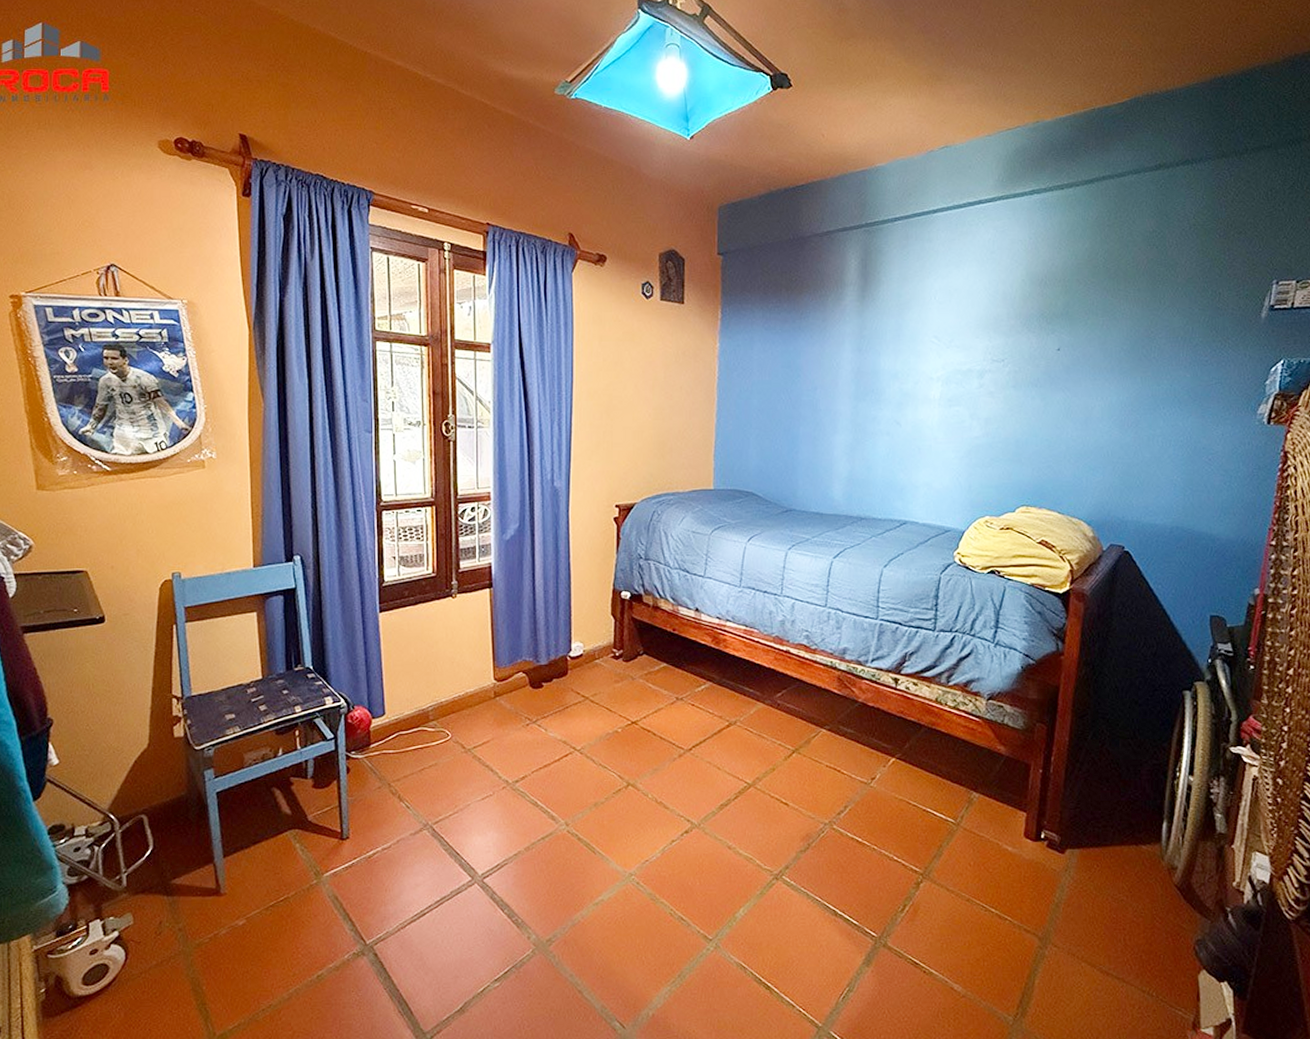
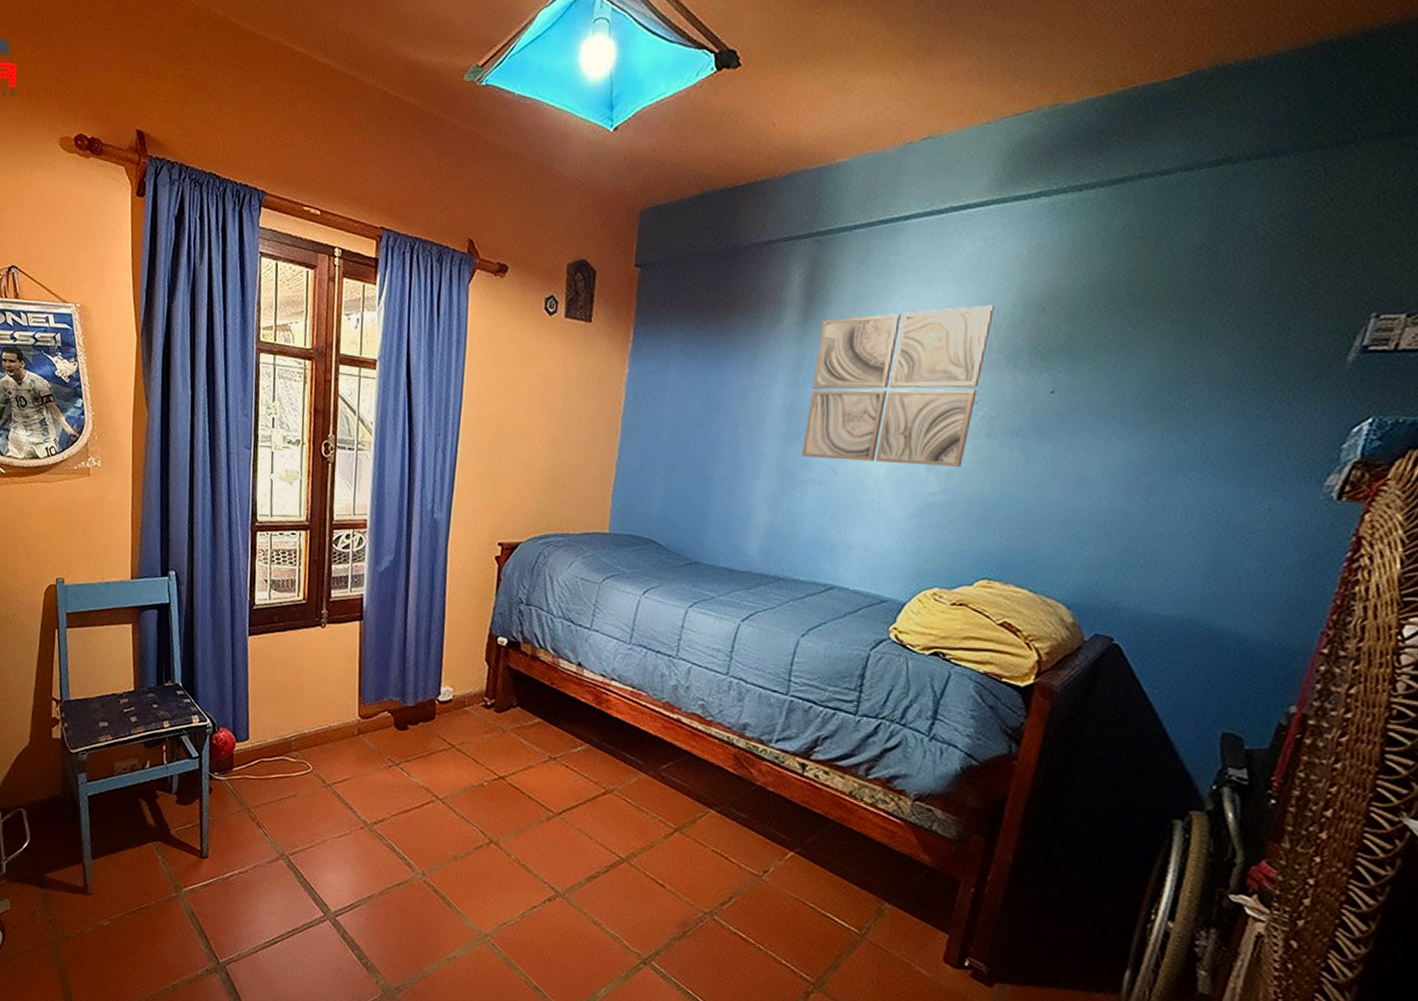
wall art: none [870,280,1009,414] -> present [801,304,994,467]

